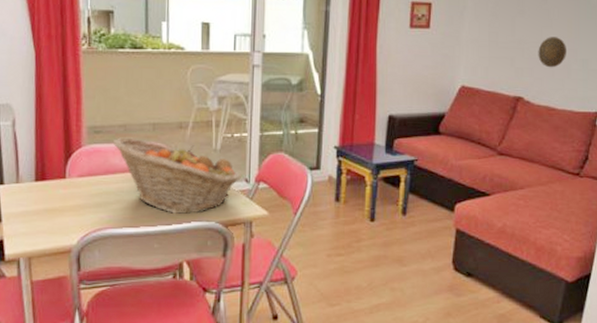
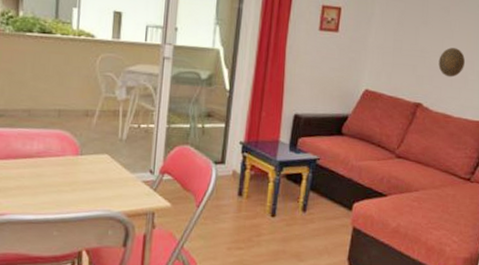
fruit basket: present [112,137,241,214] -> none [15,122,146,203]

